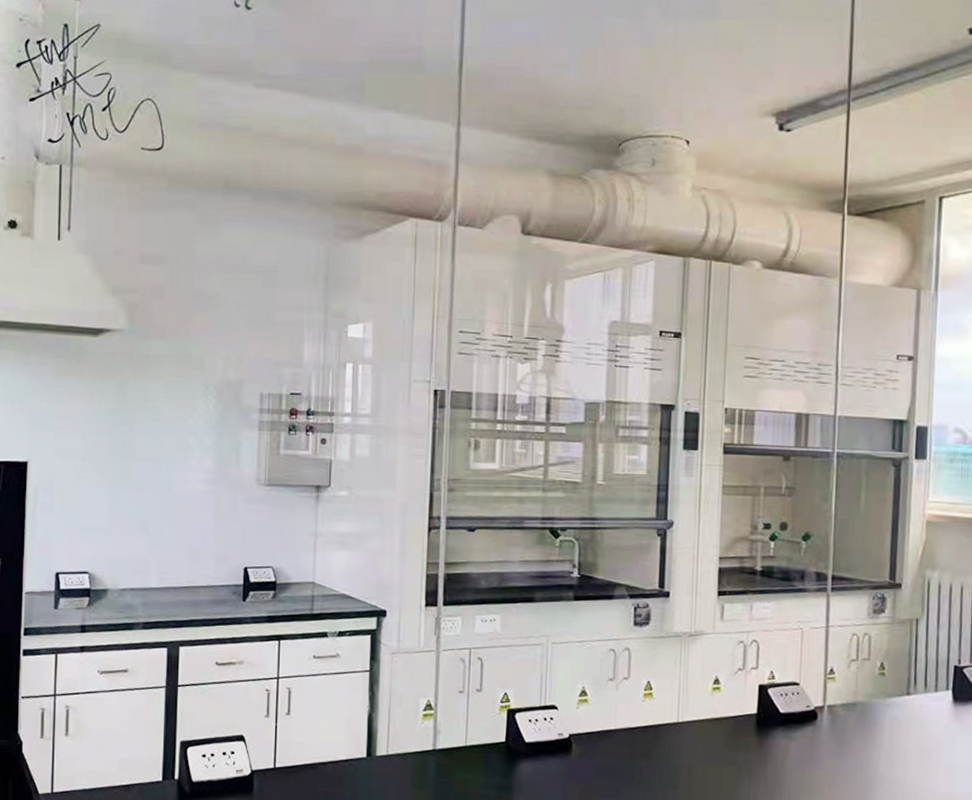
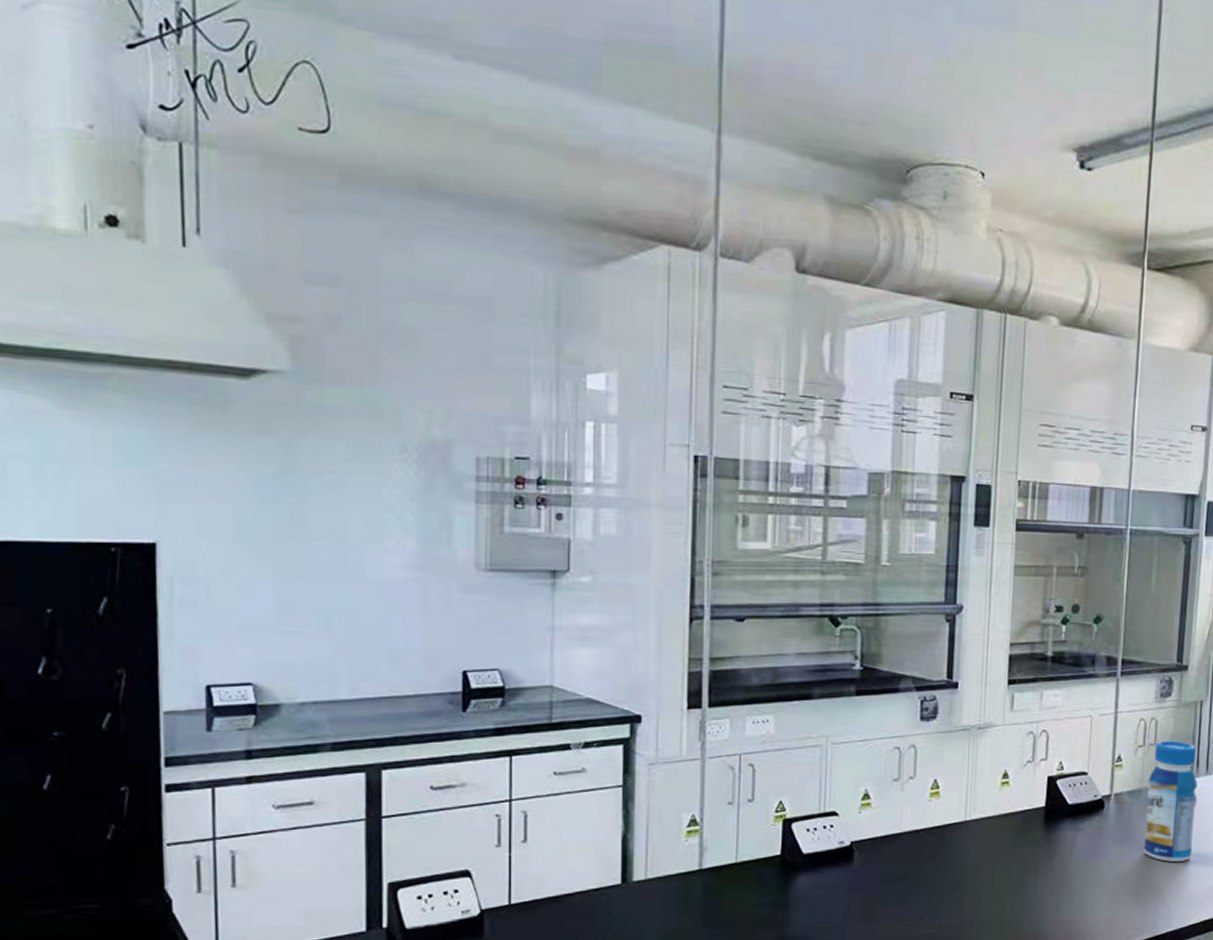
beverage bottle: none [860,656,916,778] -> present [1144,740,1198,862]

